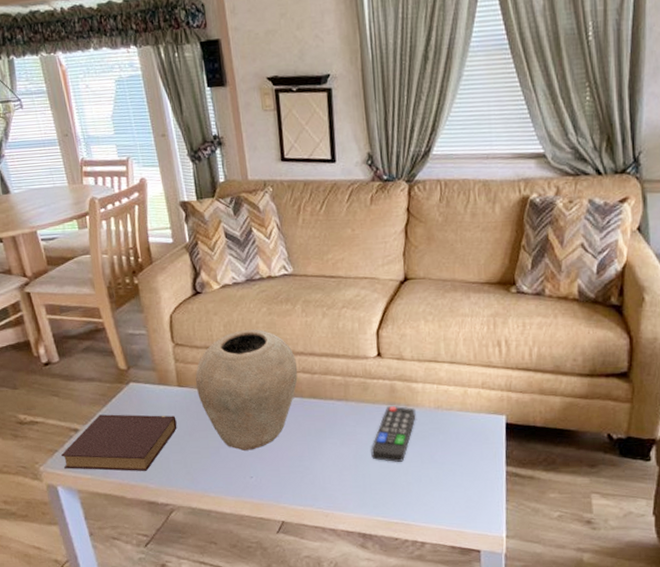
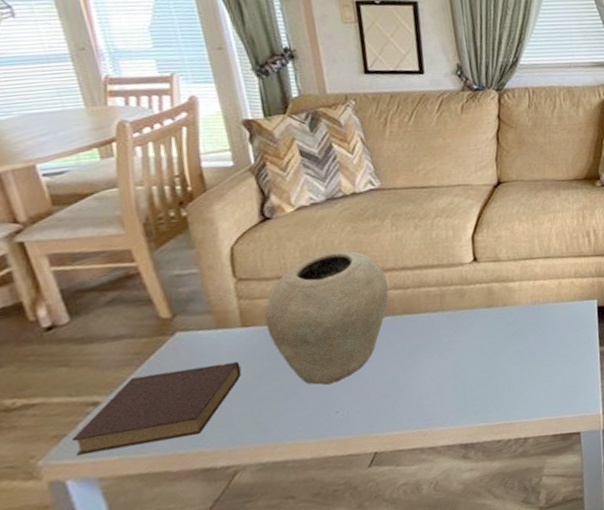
remote control: present [371,406,416,462] -> none [470,306,514,366]

